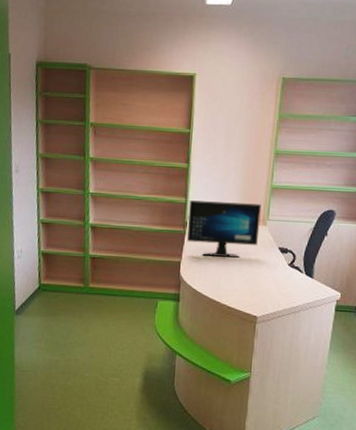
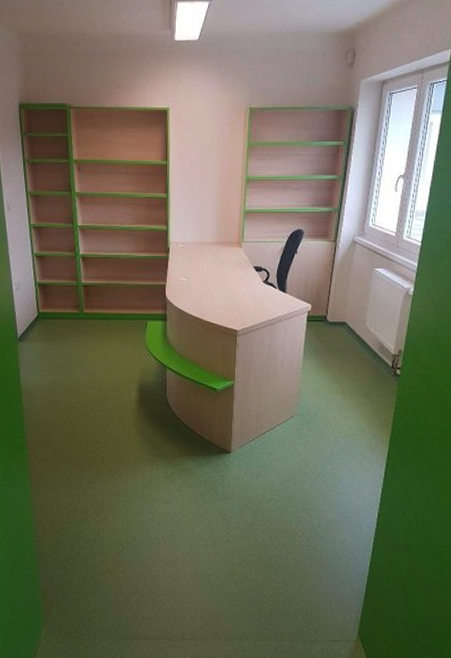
computer monitor: present [187,200,261,258] -> none [170,228,236,278]

